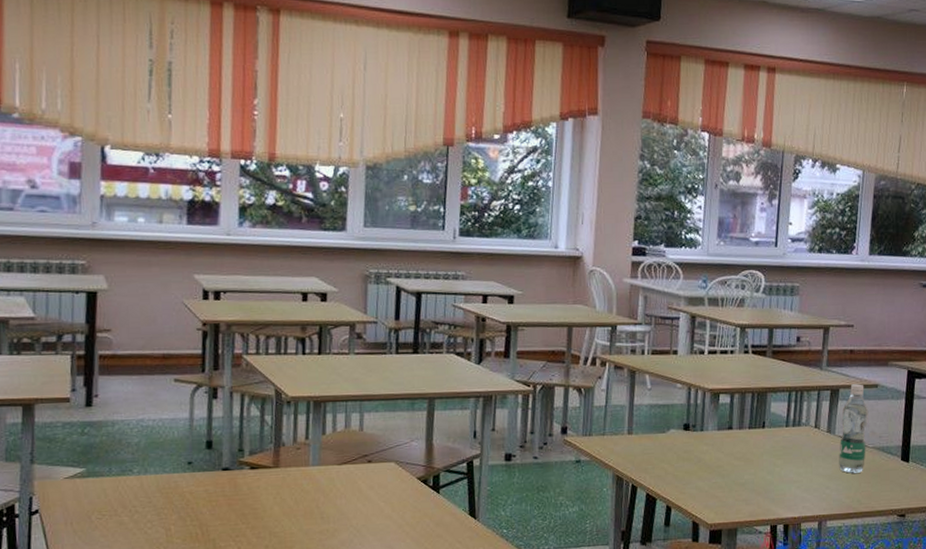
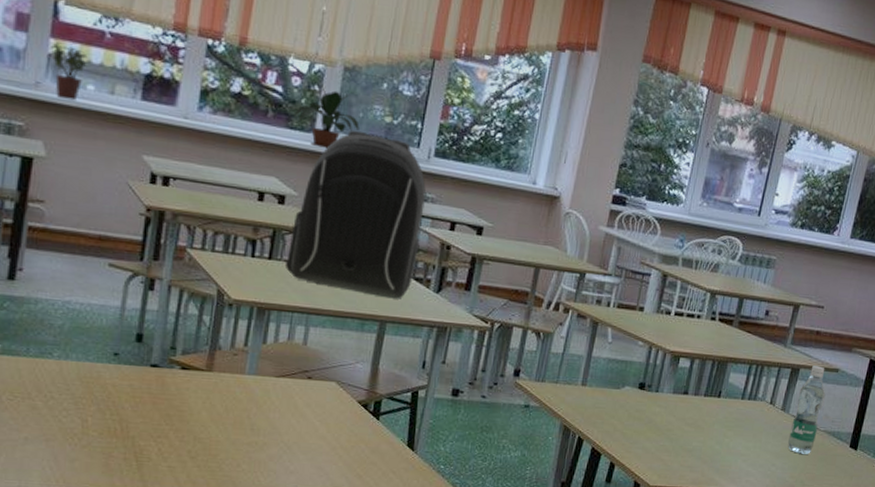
potted plant: none [100,184,136,235] -> present [48,42,88,101]
potted plant: none [325,185,387,245] -> present [293,85,360,149]
backpack: none [334,222,457,375] -> present [284,130,426,298]

